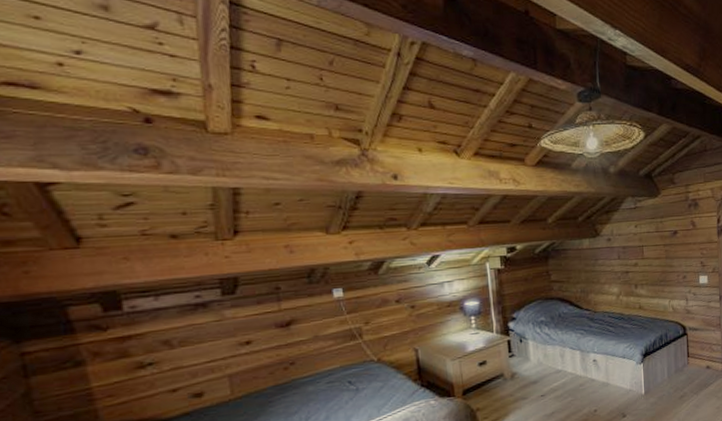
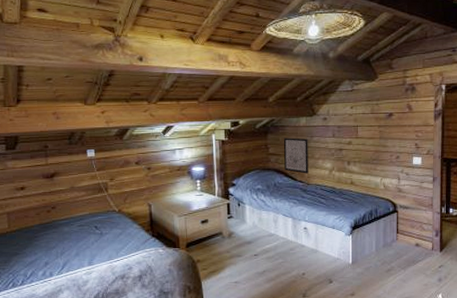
wall art: none [566,262,595,301] -> present [283,138,308,174]

